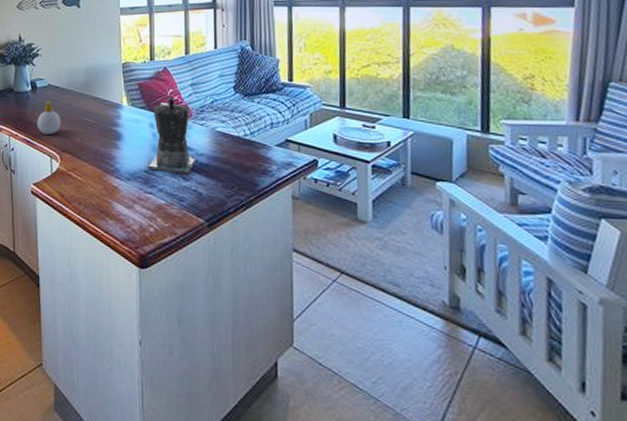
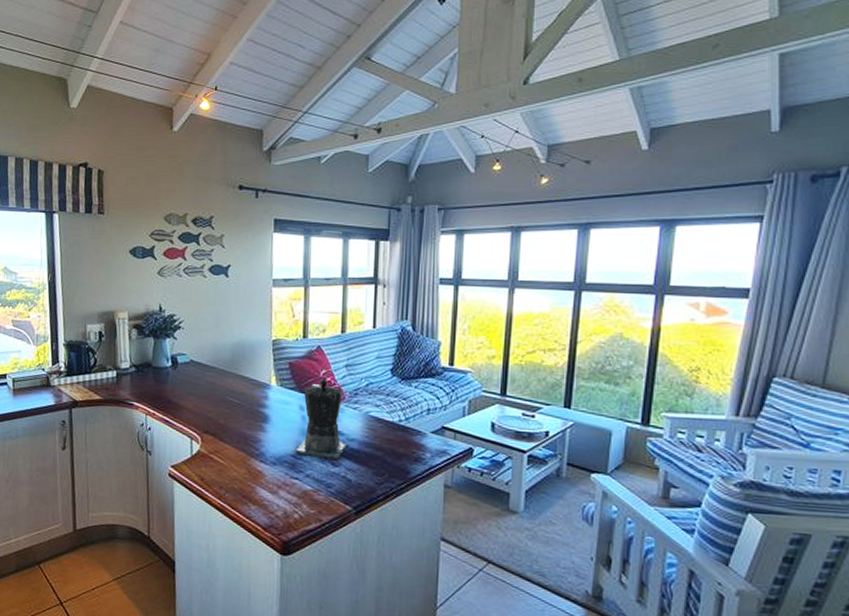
soap bottle: present [37,100,61,135] -> none [177,378,204,415]

